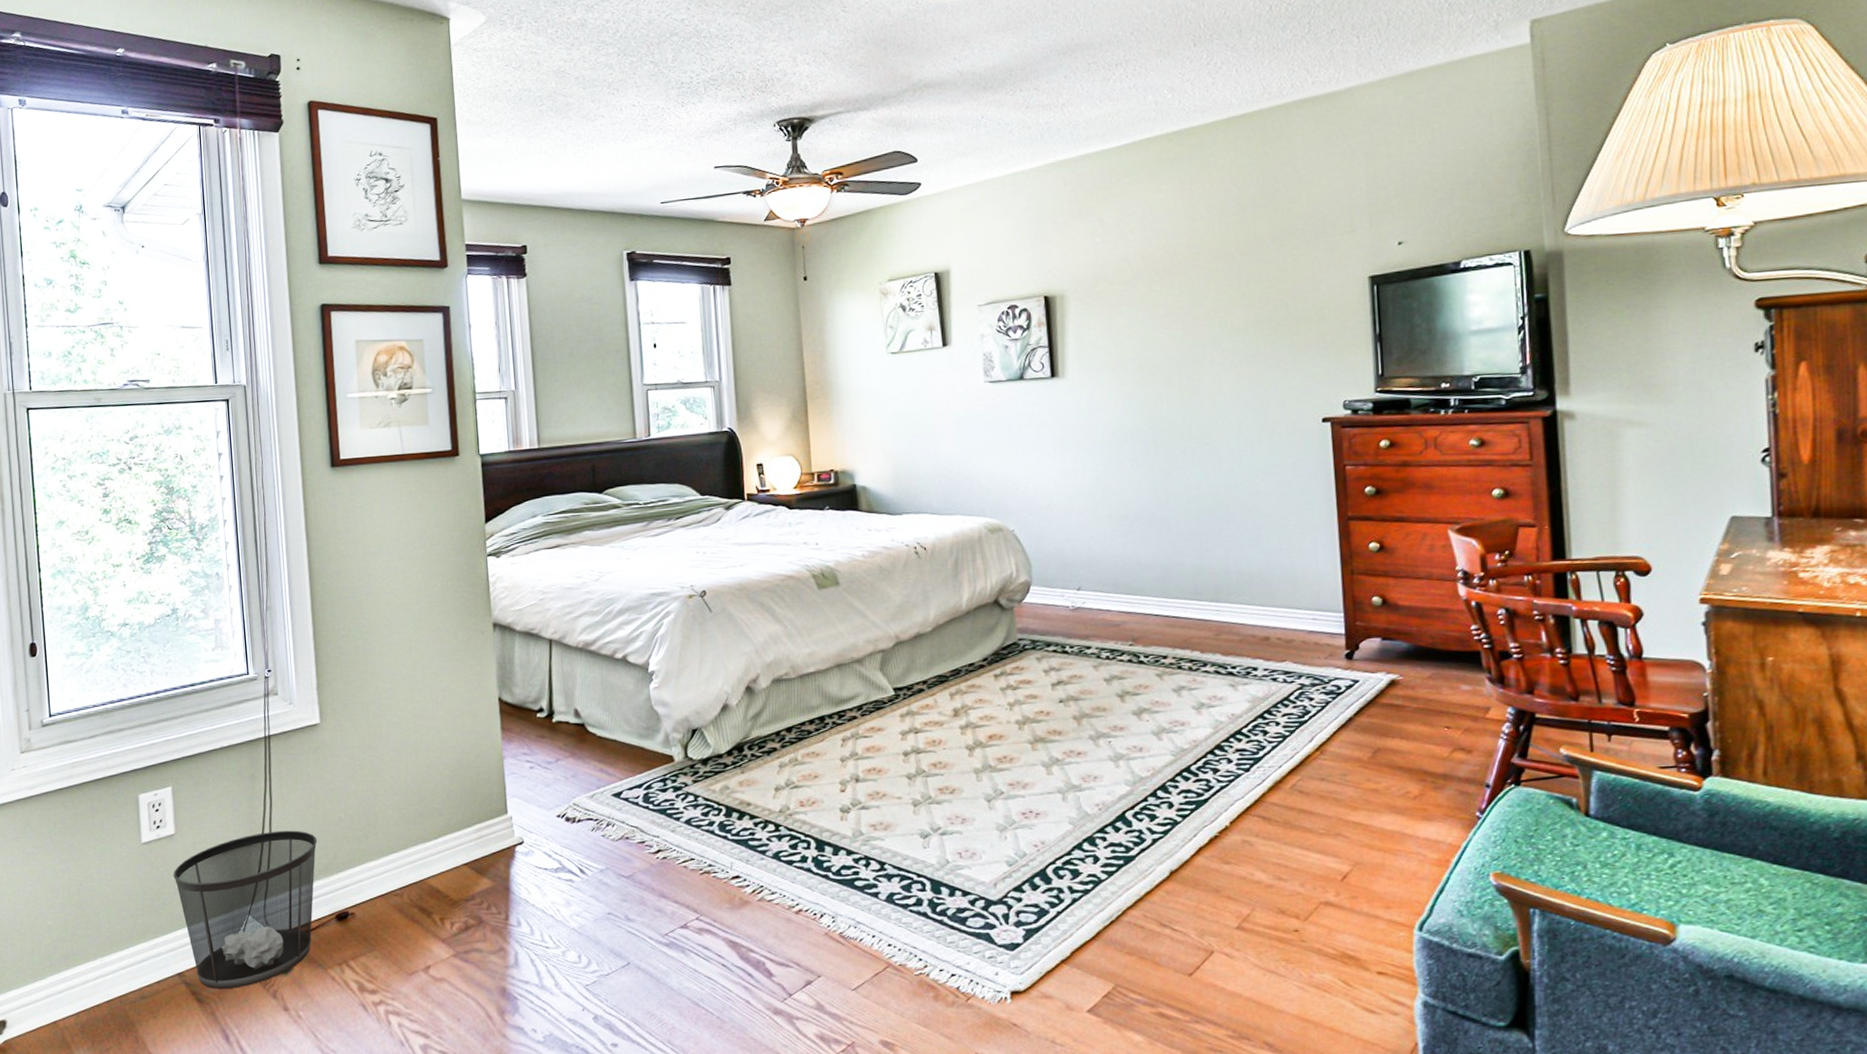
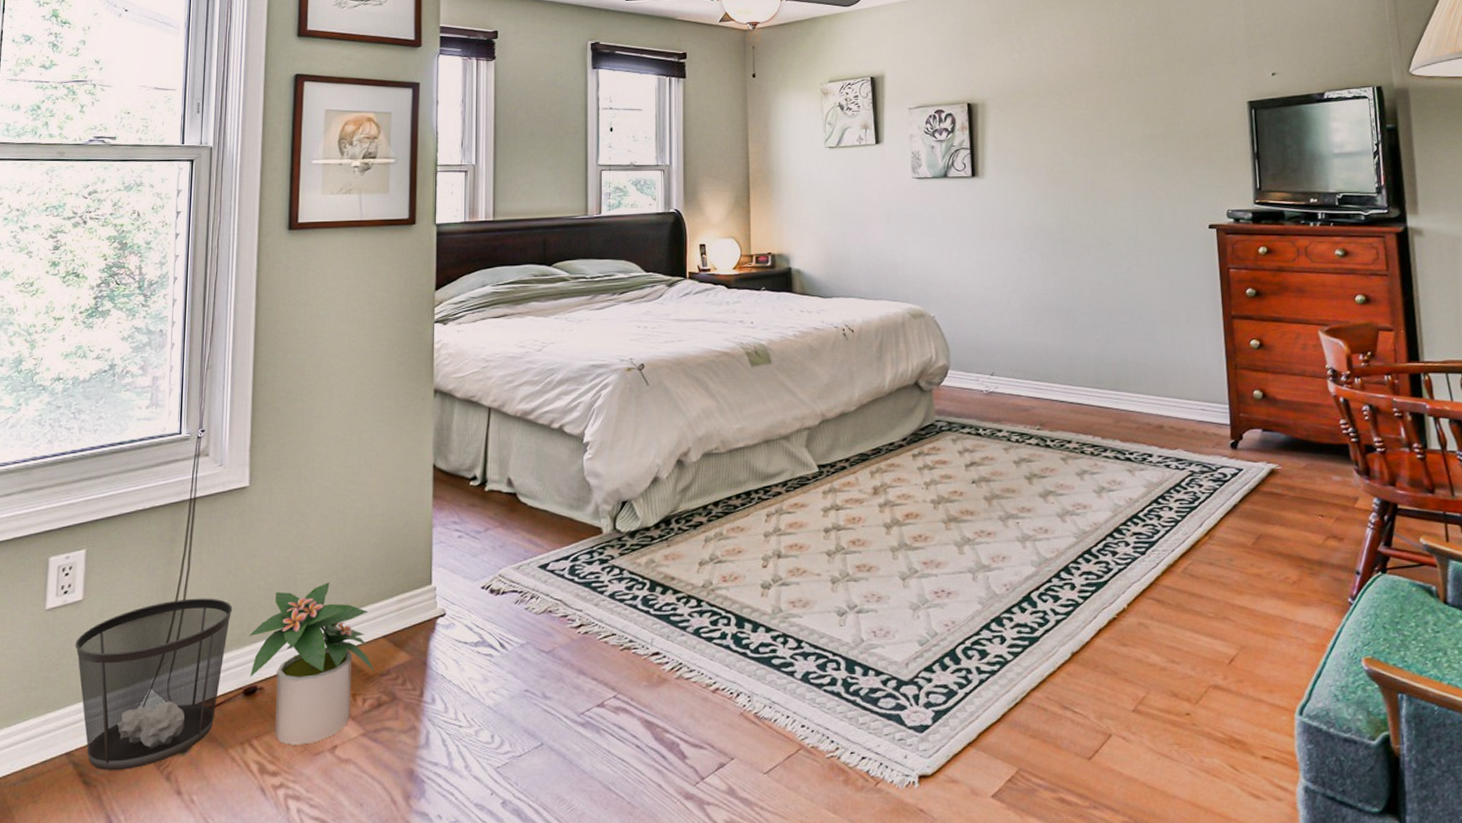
potted plant: none [335,814,459,966] -> present [249,582,375,745]

